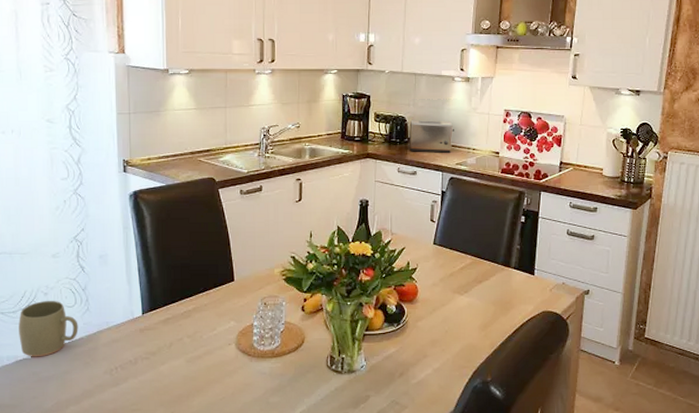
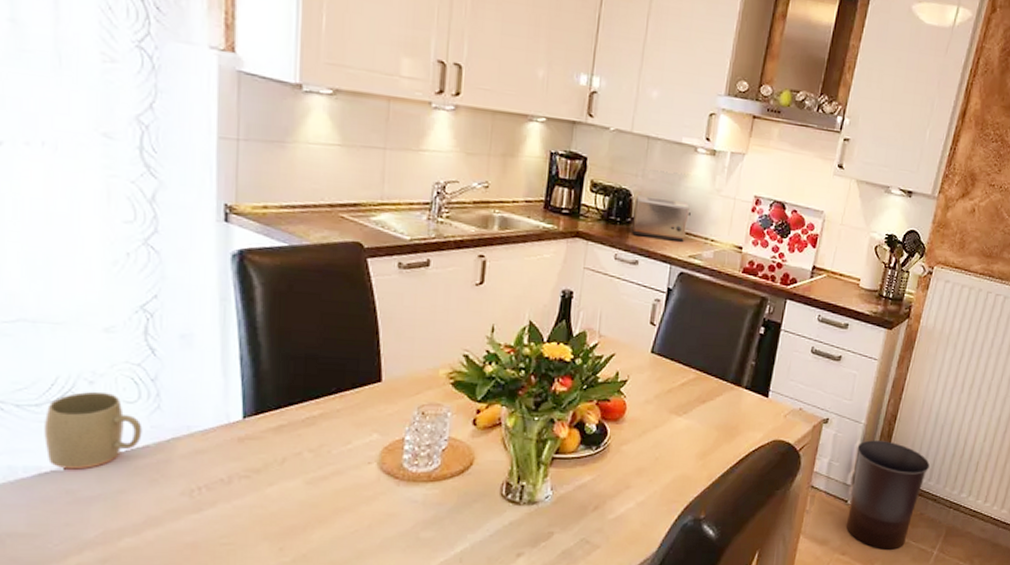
waste bin: none [616,307,687,405] -> present [846,440,930,550]

